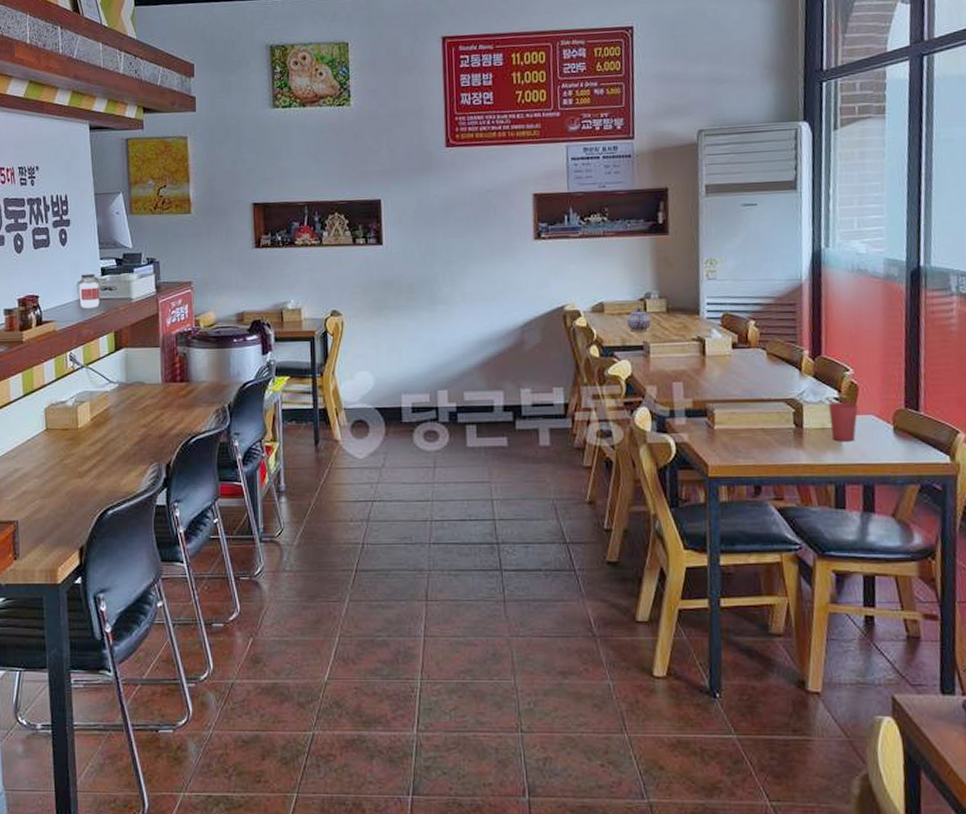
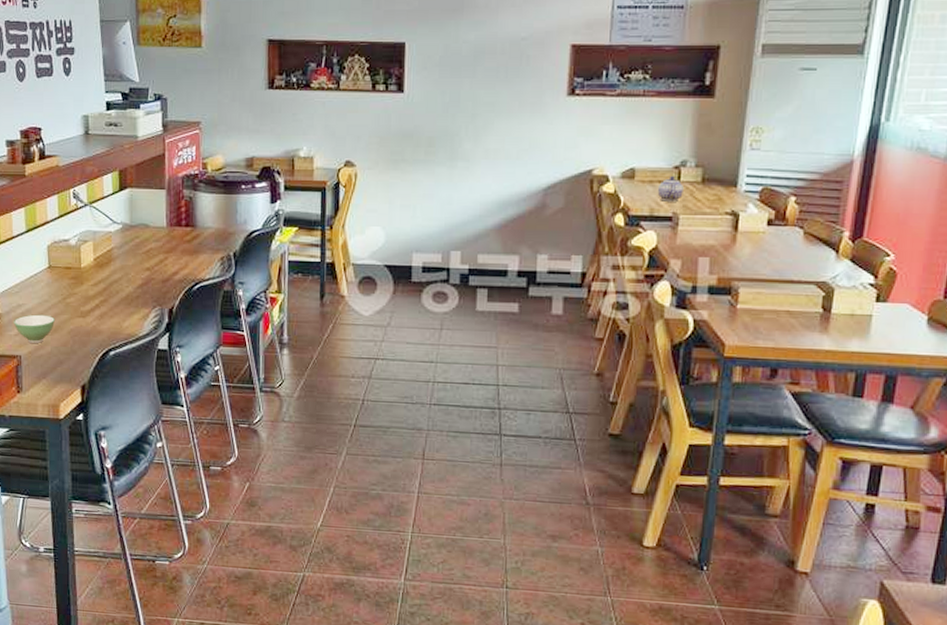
bowl: none [10,477,53,508] -> present [13,314,56,344]
jar: present [79,274,100,308] -> none [83,108,105,144]
cup: present [828,402,858,442] -> none [860,289,893,330]

